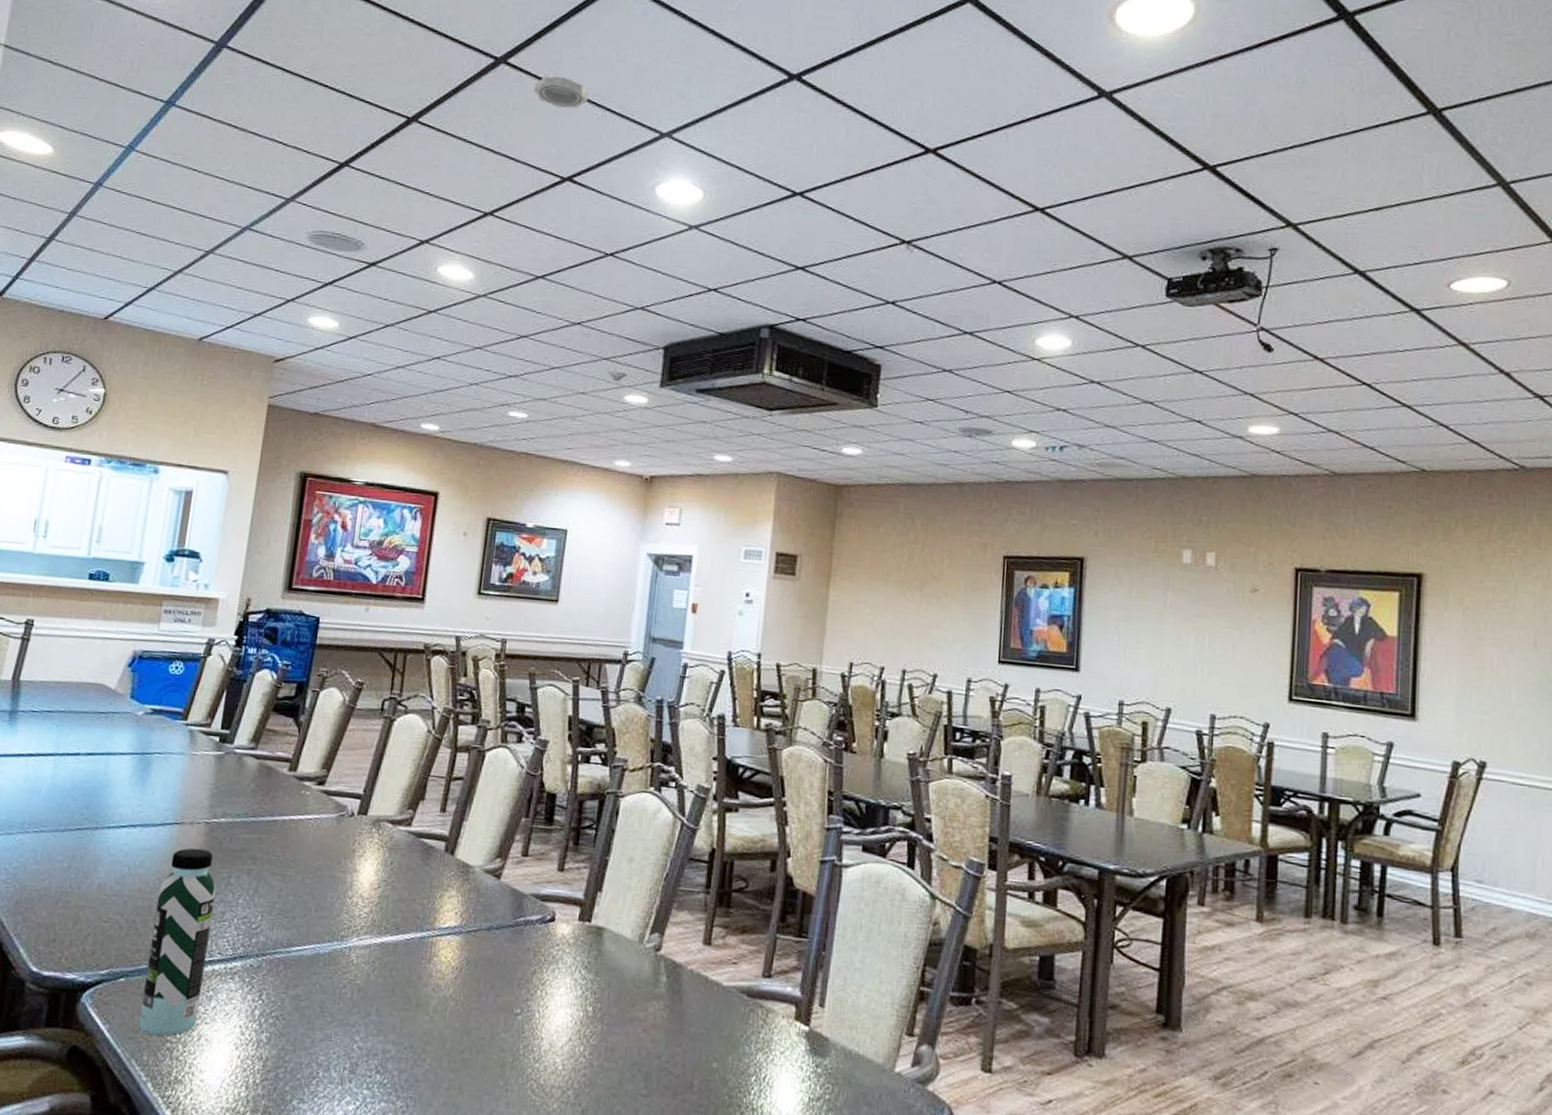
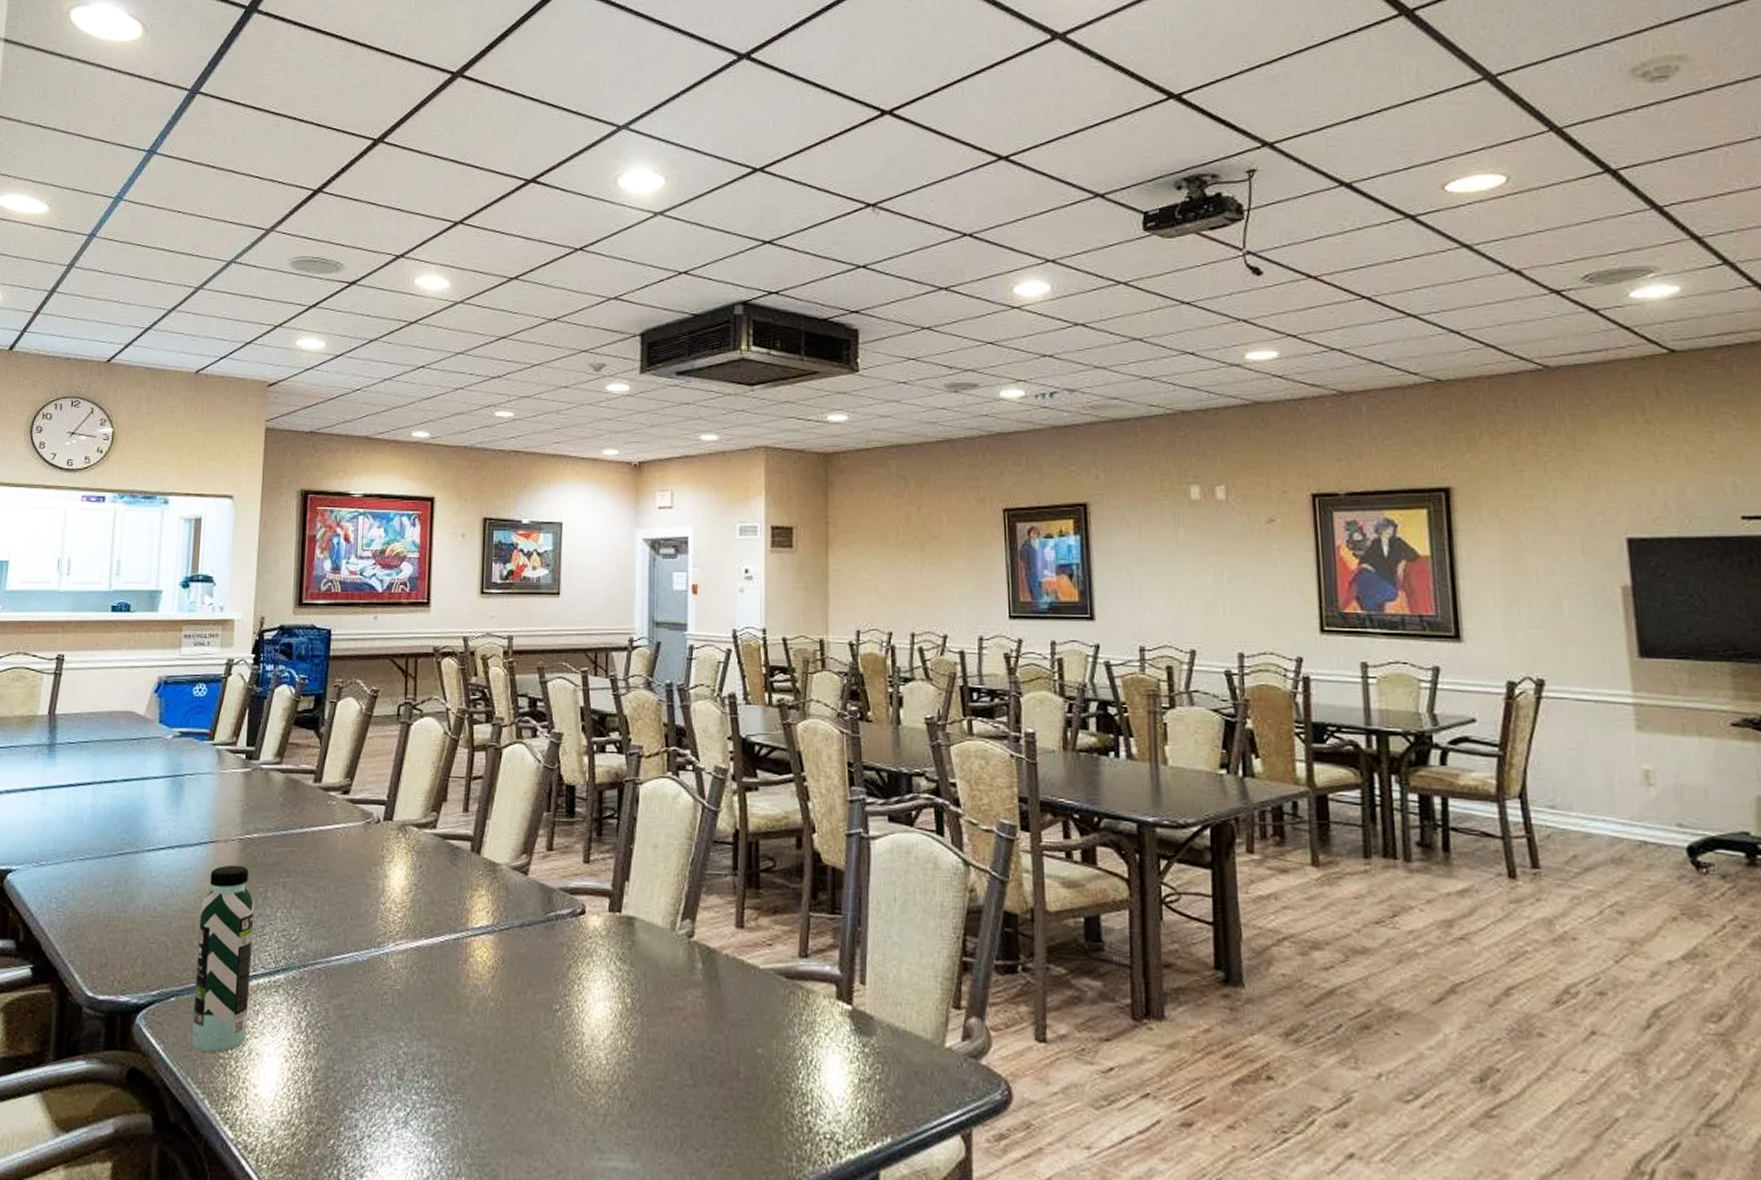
smoke detector: present [533,76,588,109] -> none [491,83,544,114]

